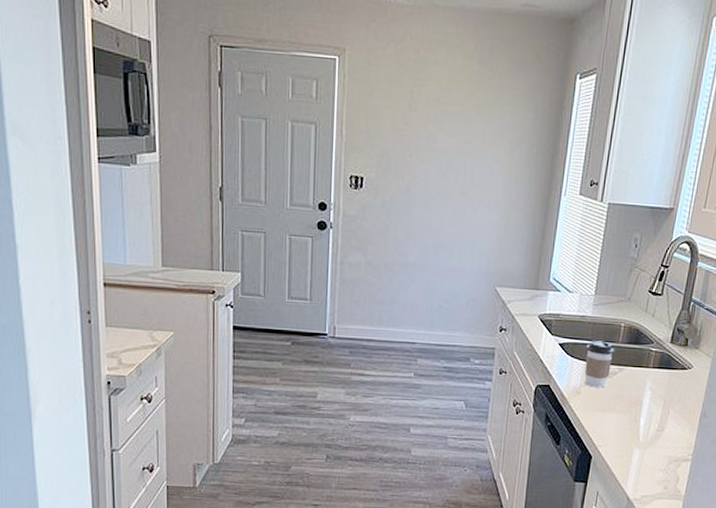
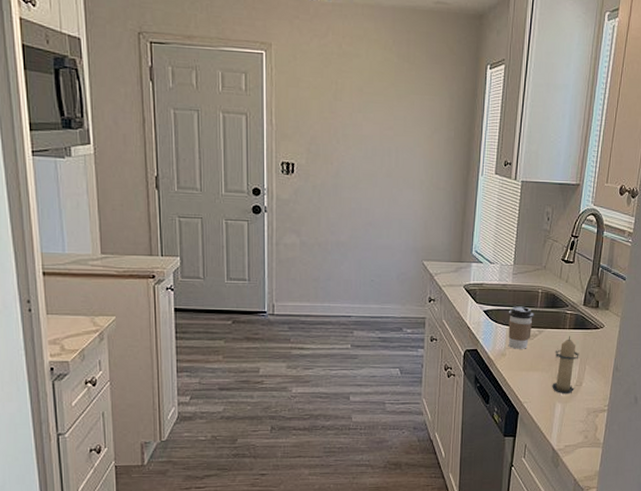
candle: none [630,375,663,440] -> present [552,335,579,394]

